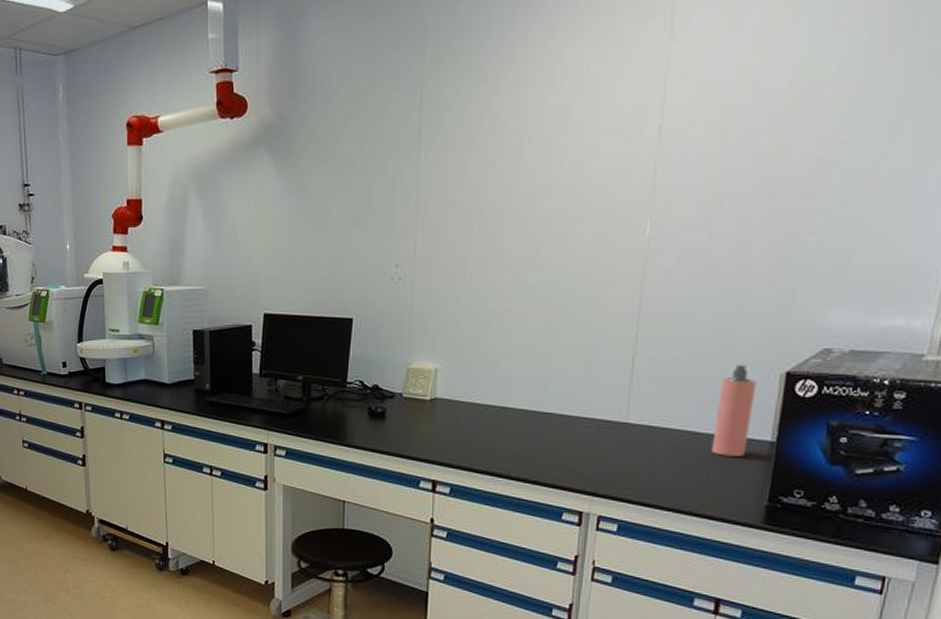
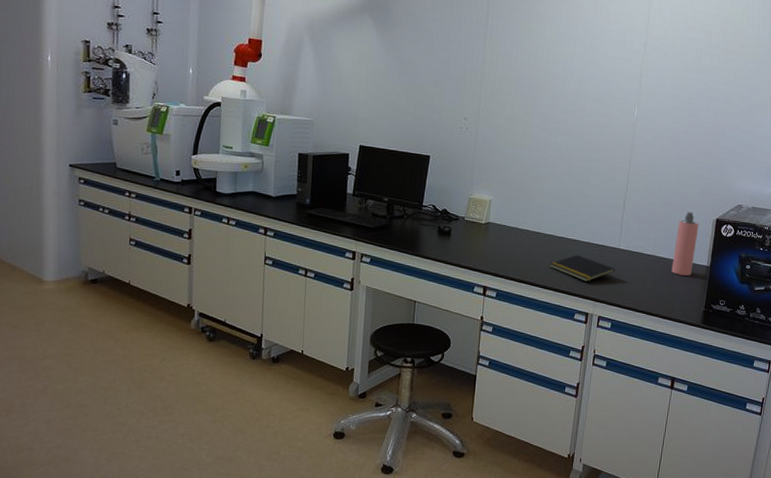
notepad: none [522,434,622,470] -> present [549,254,615,282]

